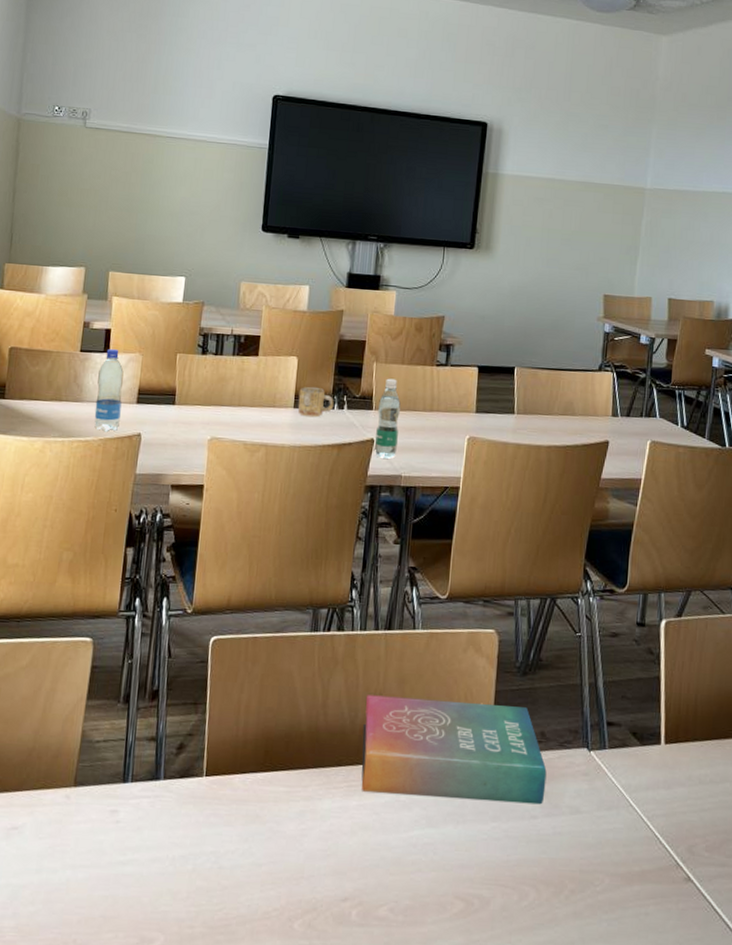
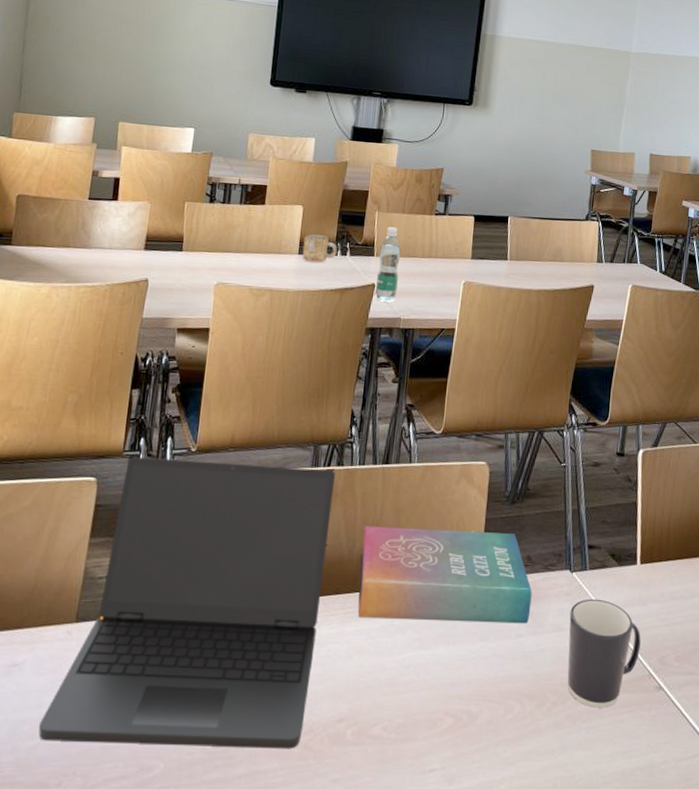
laptop: none [39,617,335,927] -> present [38,456,335,749]
bottle: present [94,349,124,432] -> none [101,197,132,278]
mug: none [586,779,667,899] -> present [567,598,641,708]

